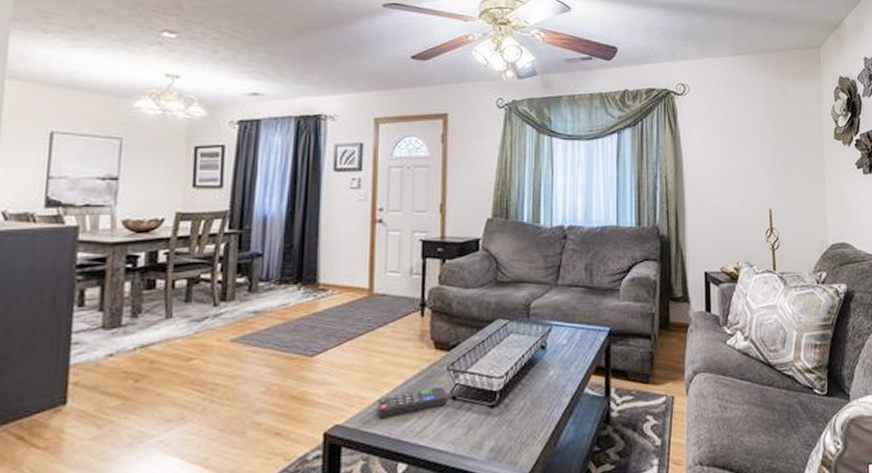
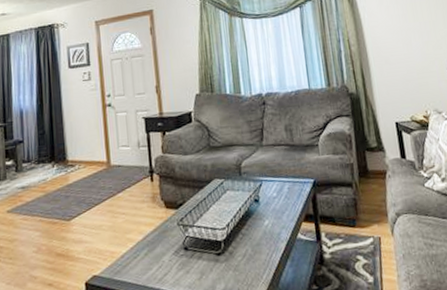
remote control: present [377,386,448,419] -> none [124,239,181,269]

